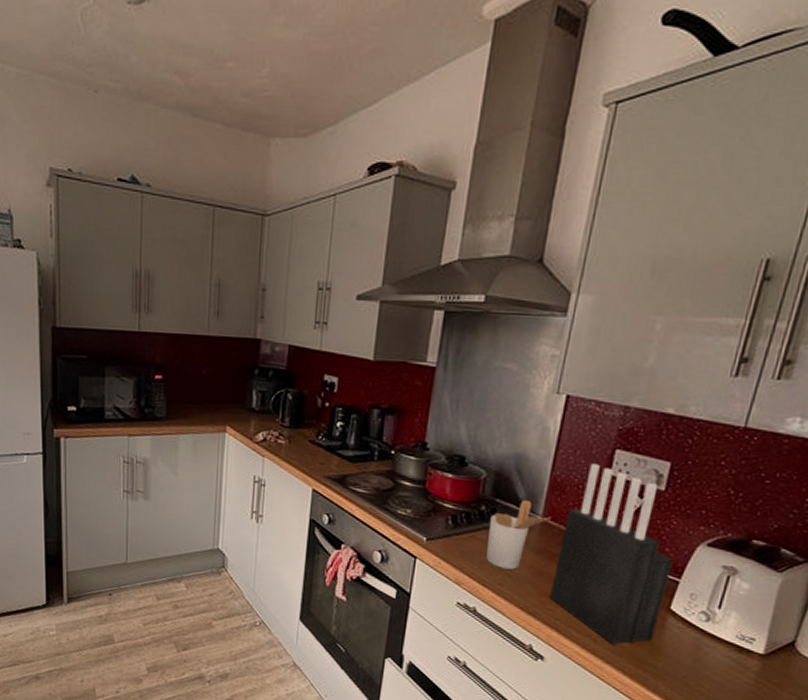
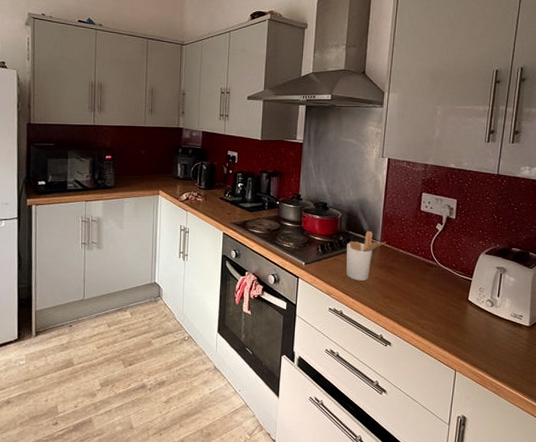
knife block: present [550,463,674,645] -> none [391,203,466,329]

